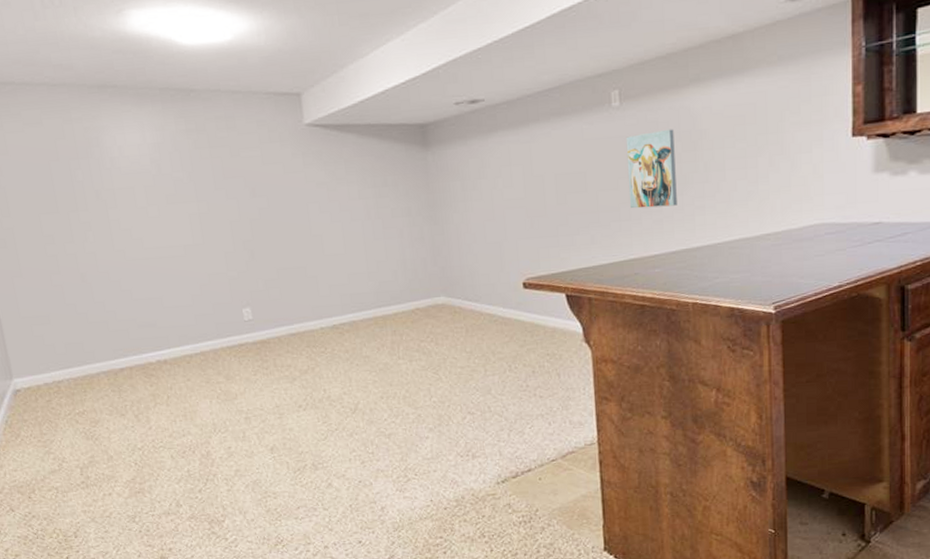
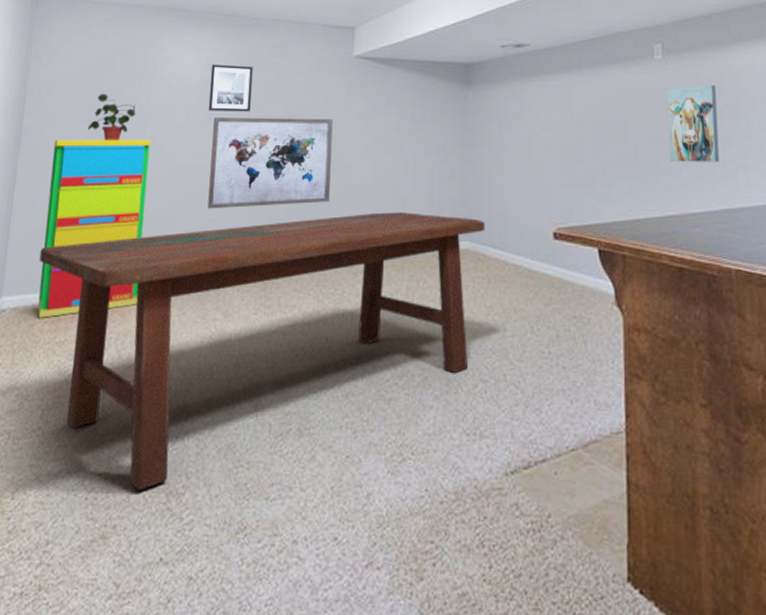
storage cabinet: none [18,223,143,394] -> present [37,139,152,318]
dining table: none [36,274,459,521] -> present [39,212,485,490]
potted plant: none [48,181,93,228] -> present [87,94,136,140]
wall art: none [158,142,210,192] -> present [208,64,253,112]
wall art: none [174,191,306,286] -> present [207,117,333,209]

